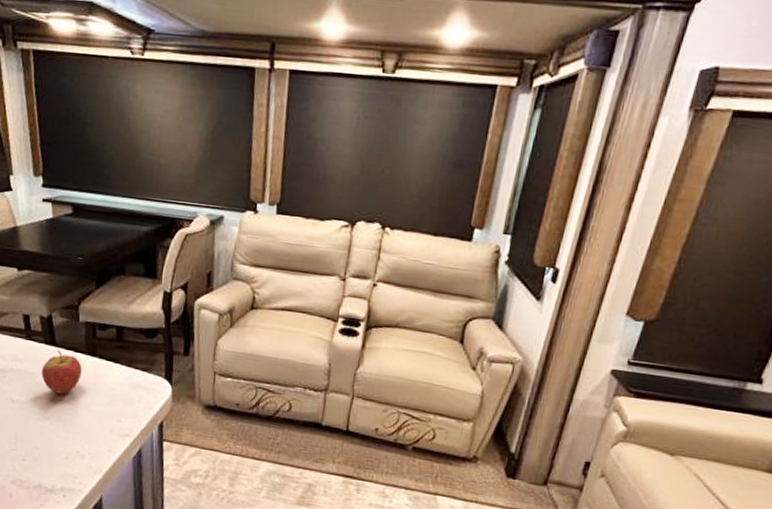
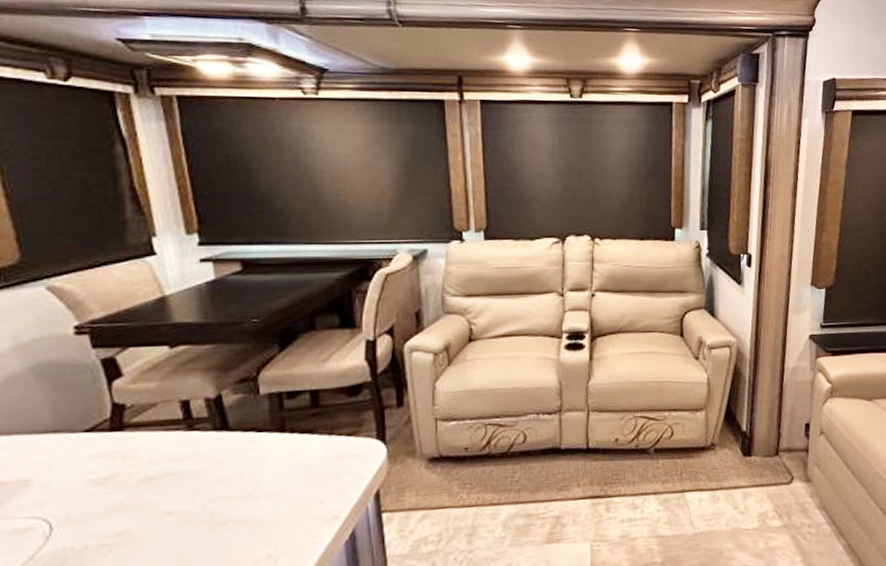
fruit: present [41,350,82,394] -> none [210,434,268,489]

